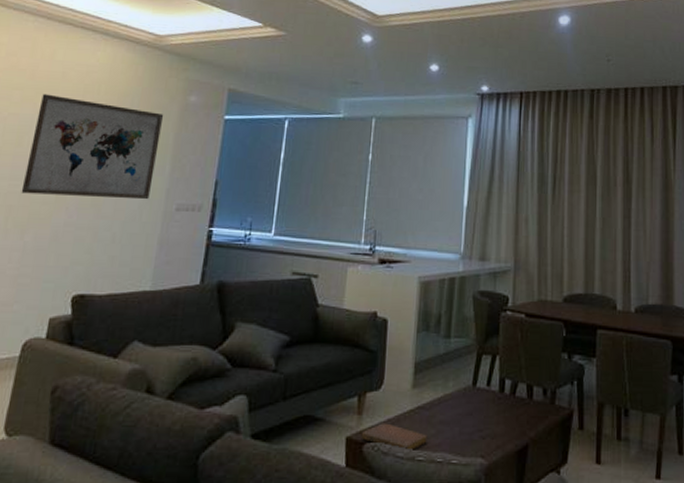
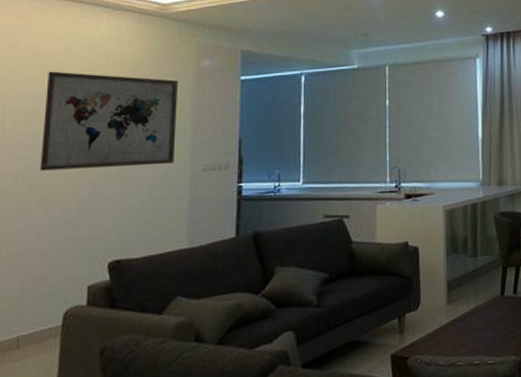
notebook: present [361,423,427,452] -> none [404,337,465,359]

